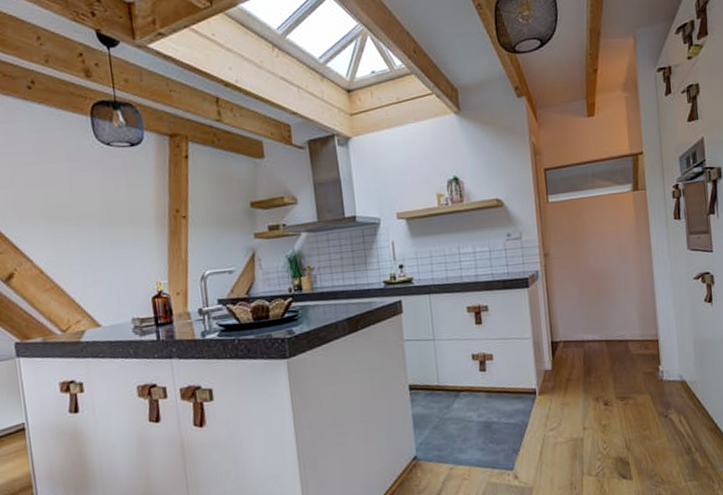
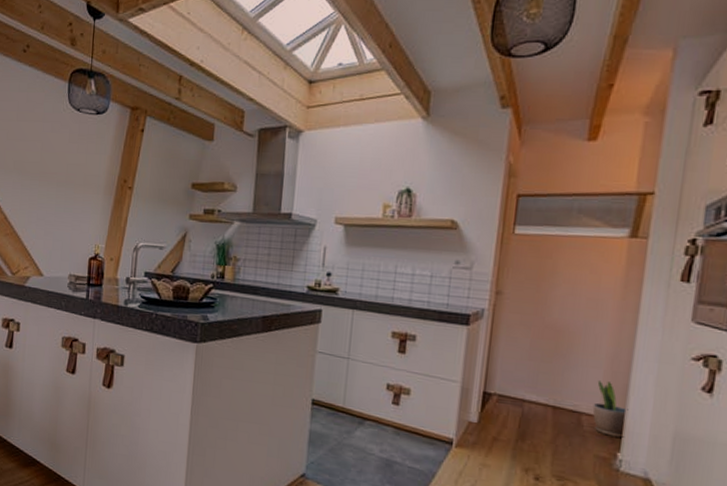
potted plant: none [633,310,662,354] -> present [592,380,629,438]

